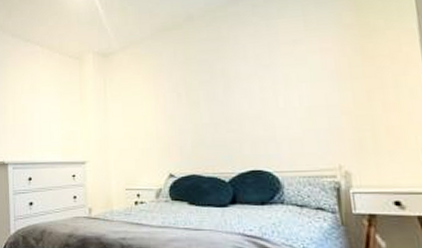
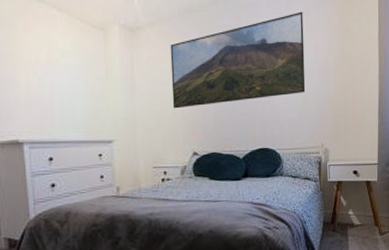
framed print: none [143,13,310,129] -> present [170,11,306,109]

